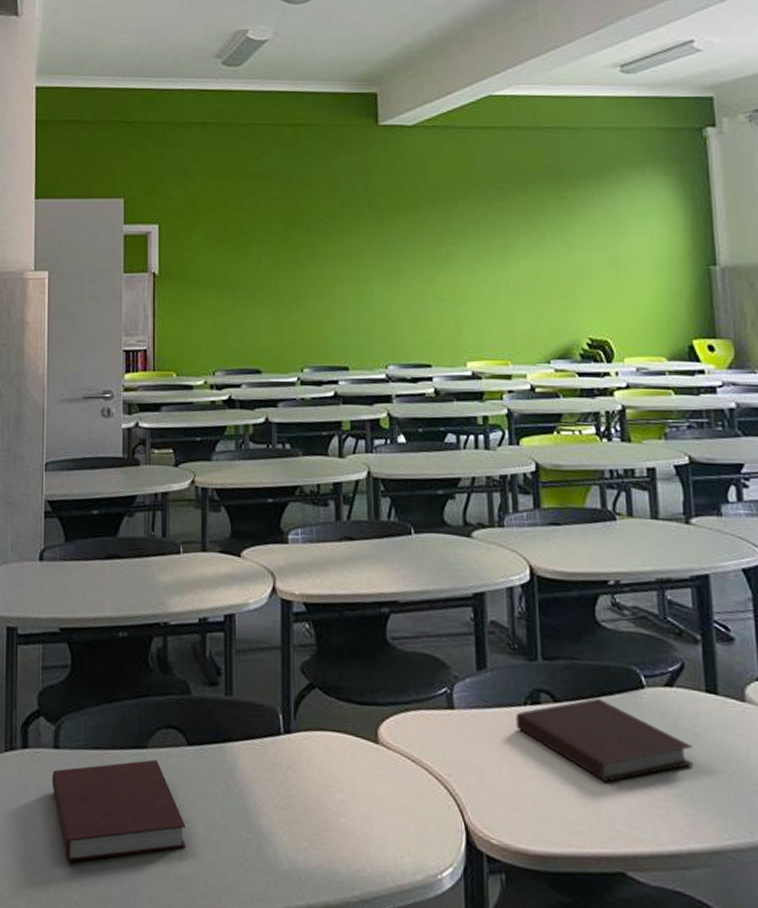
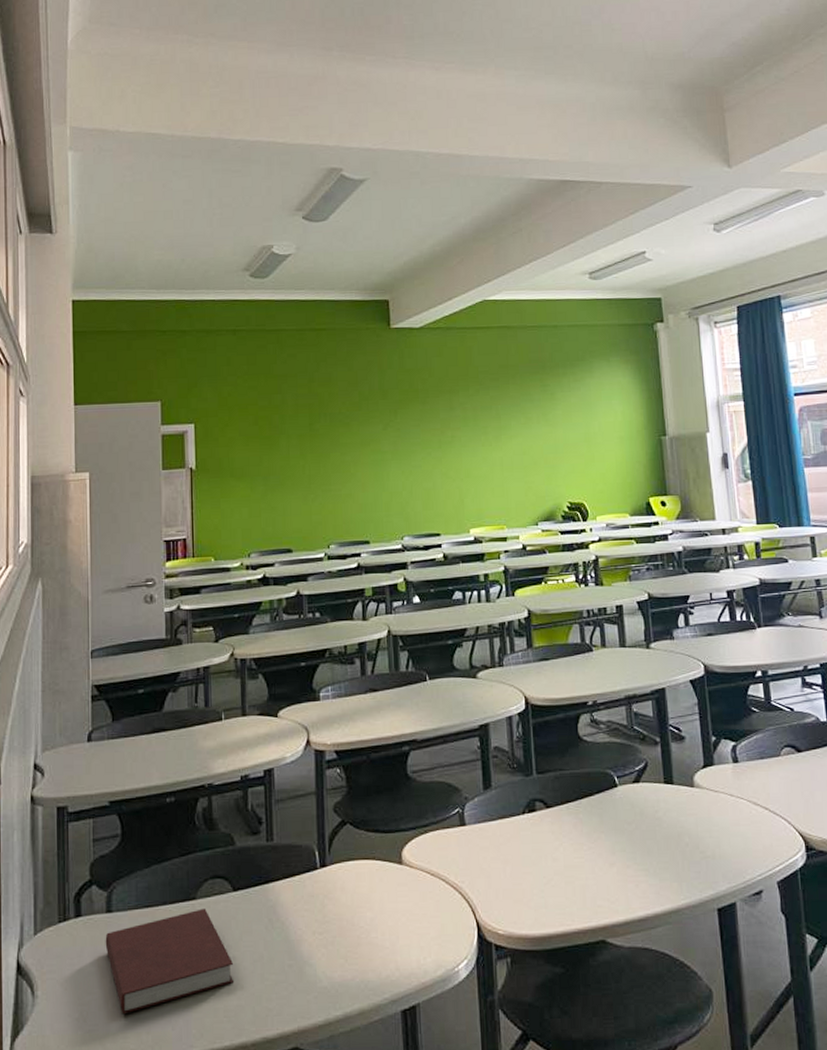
notebook: present [515,698,693,783] -> none [516,800,656,868]

